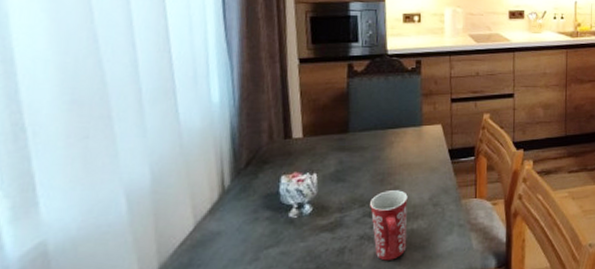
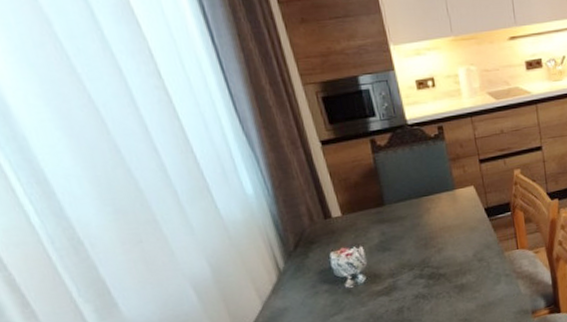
mug: present [370,190,408,261] -> none [418,251,460,314]

